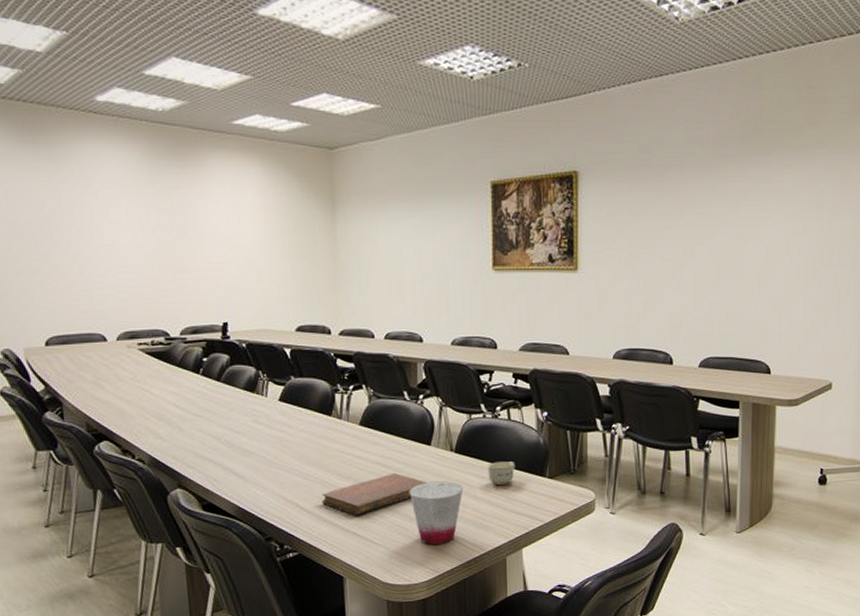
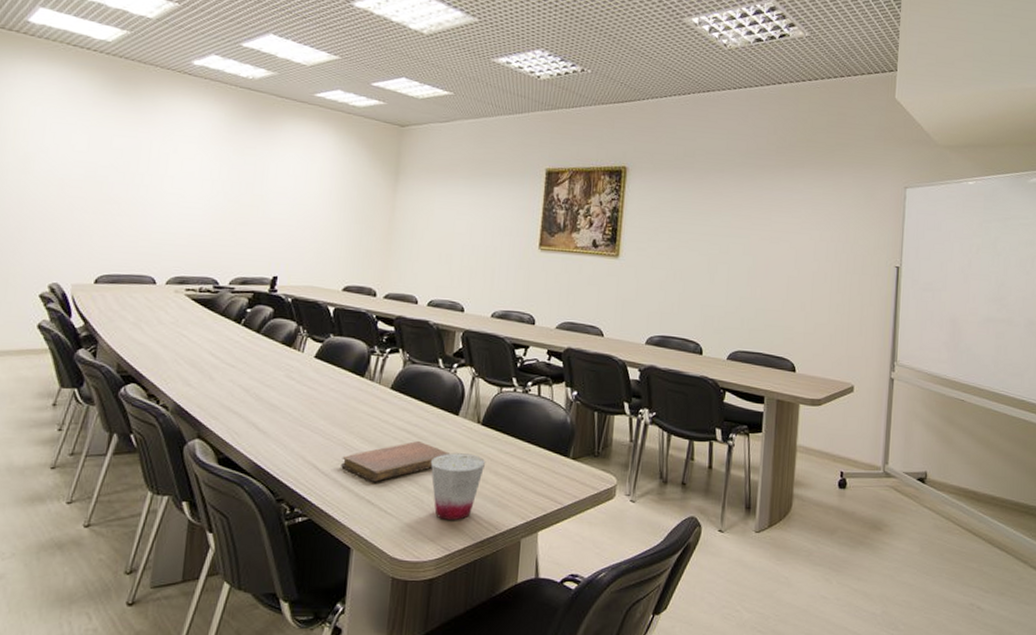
cup: present [488,462,515,486] -> none [512,438,540,463]

